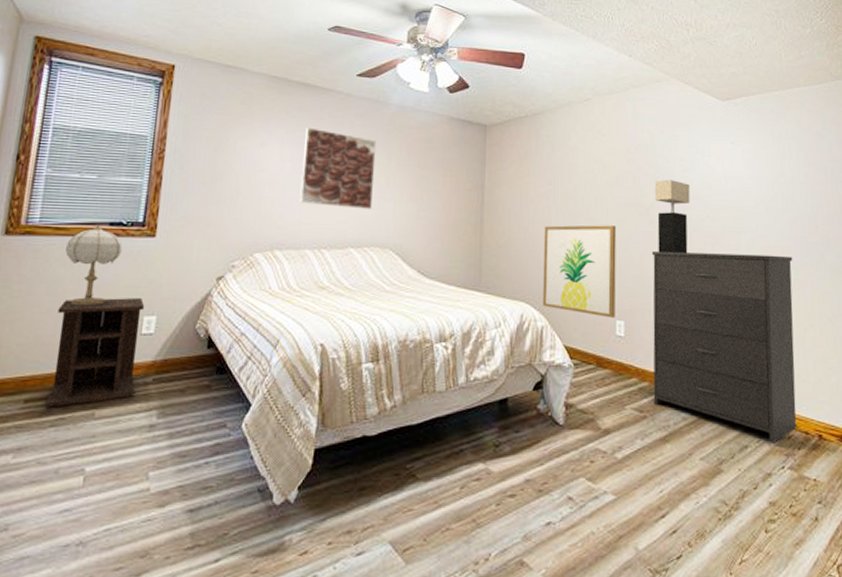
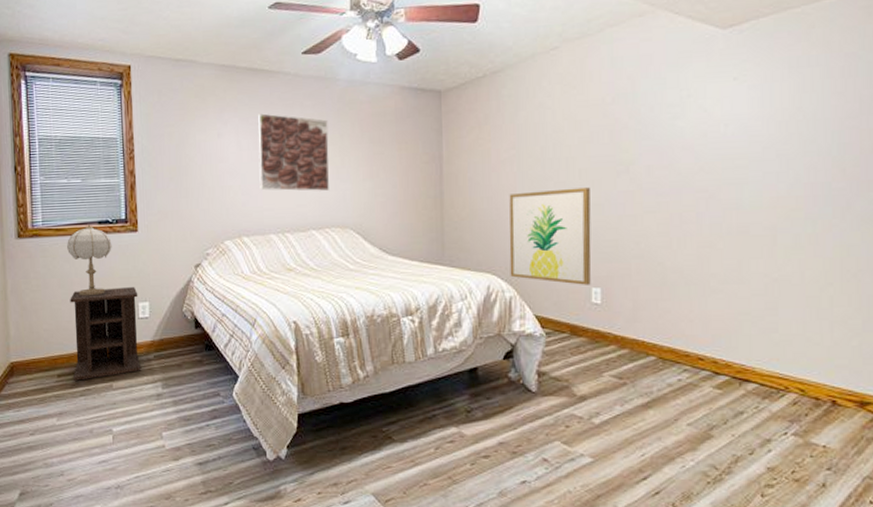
dresser: present [651,250,797,443] -> none [632,206,809,409]
table lamp: present [654,180,690,254] -> none [635,130,680,214]

